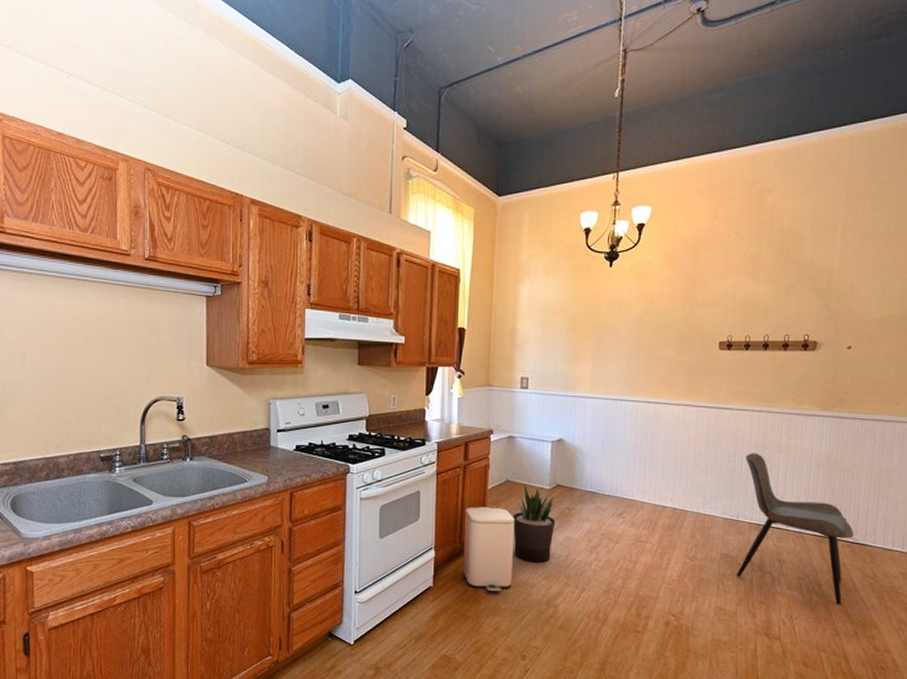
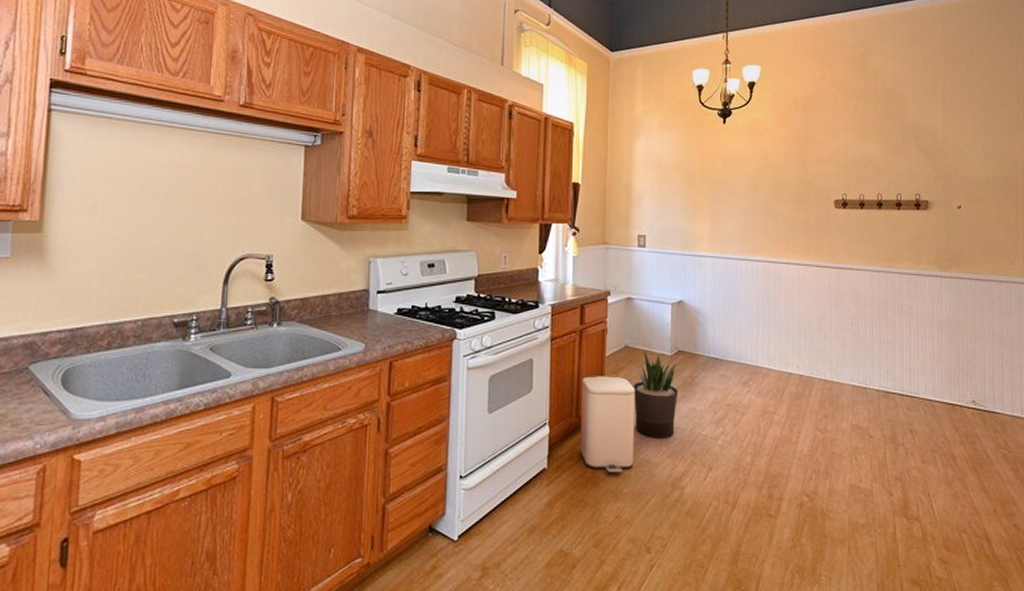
dining chair: present [737,453,854,604] -> none [869,315,983,479]

